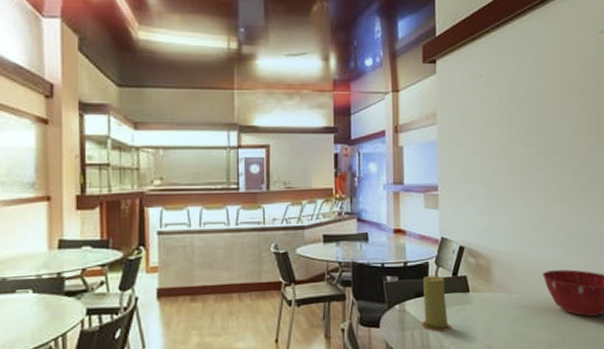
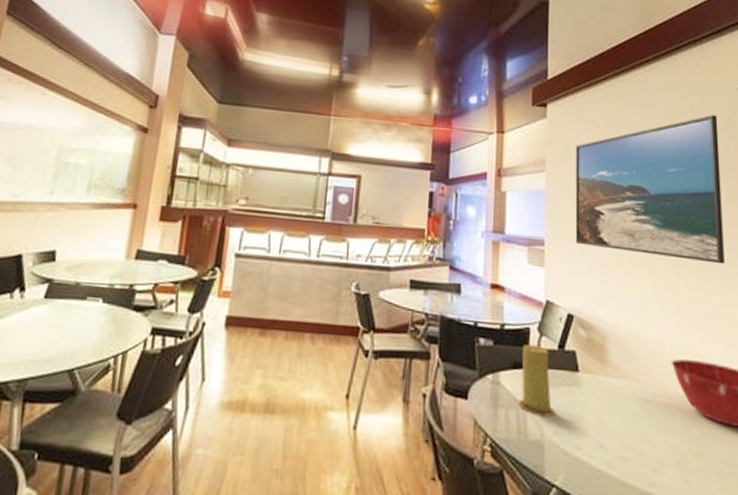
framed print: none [463,58,585,189] -> present [575,114,725,264]

